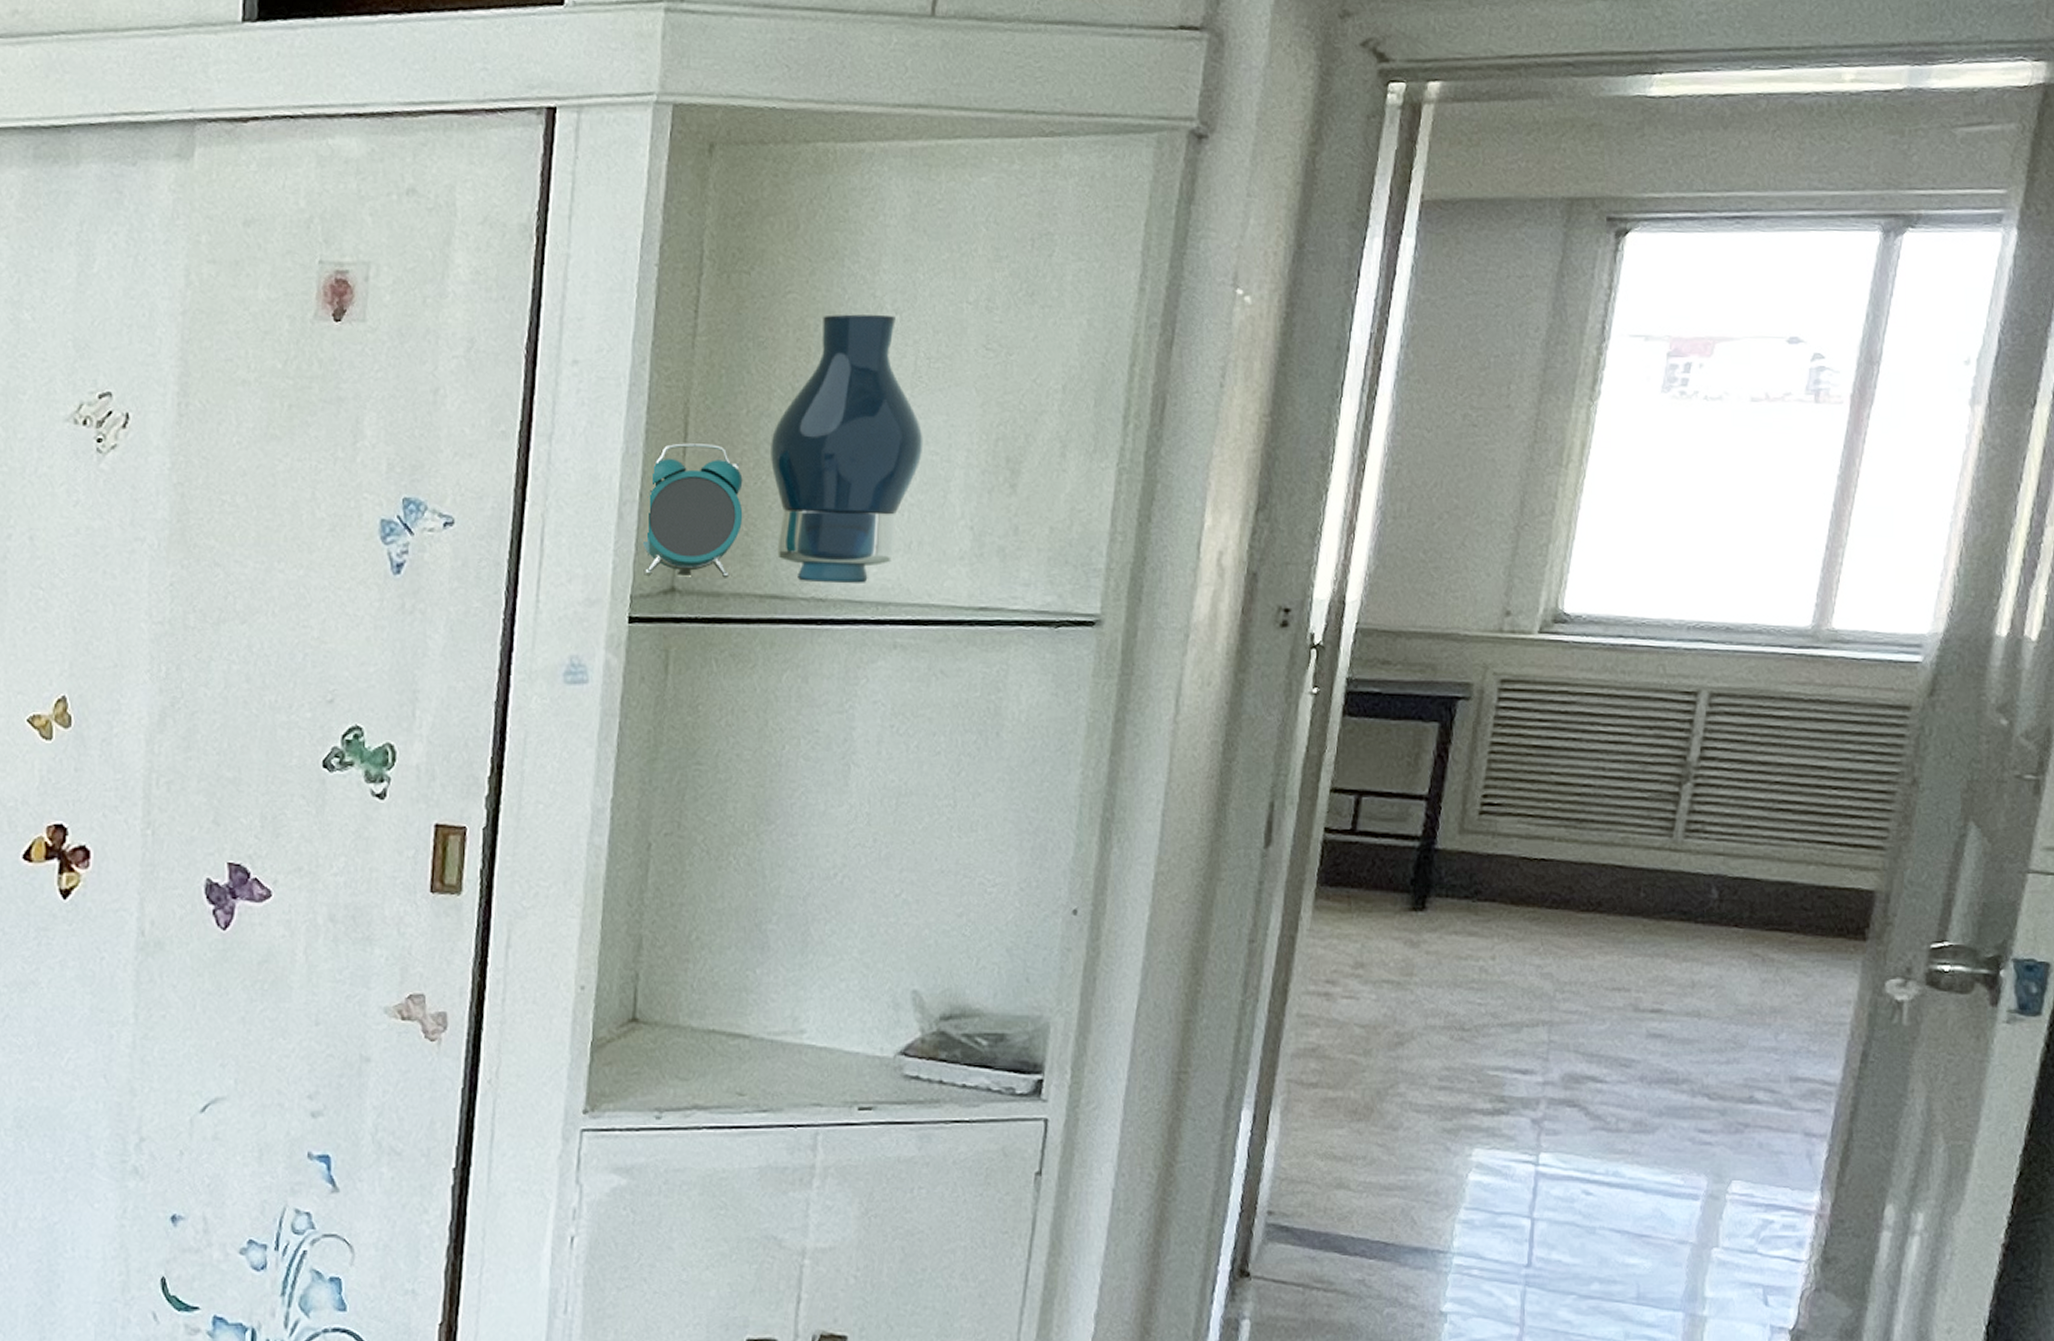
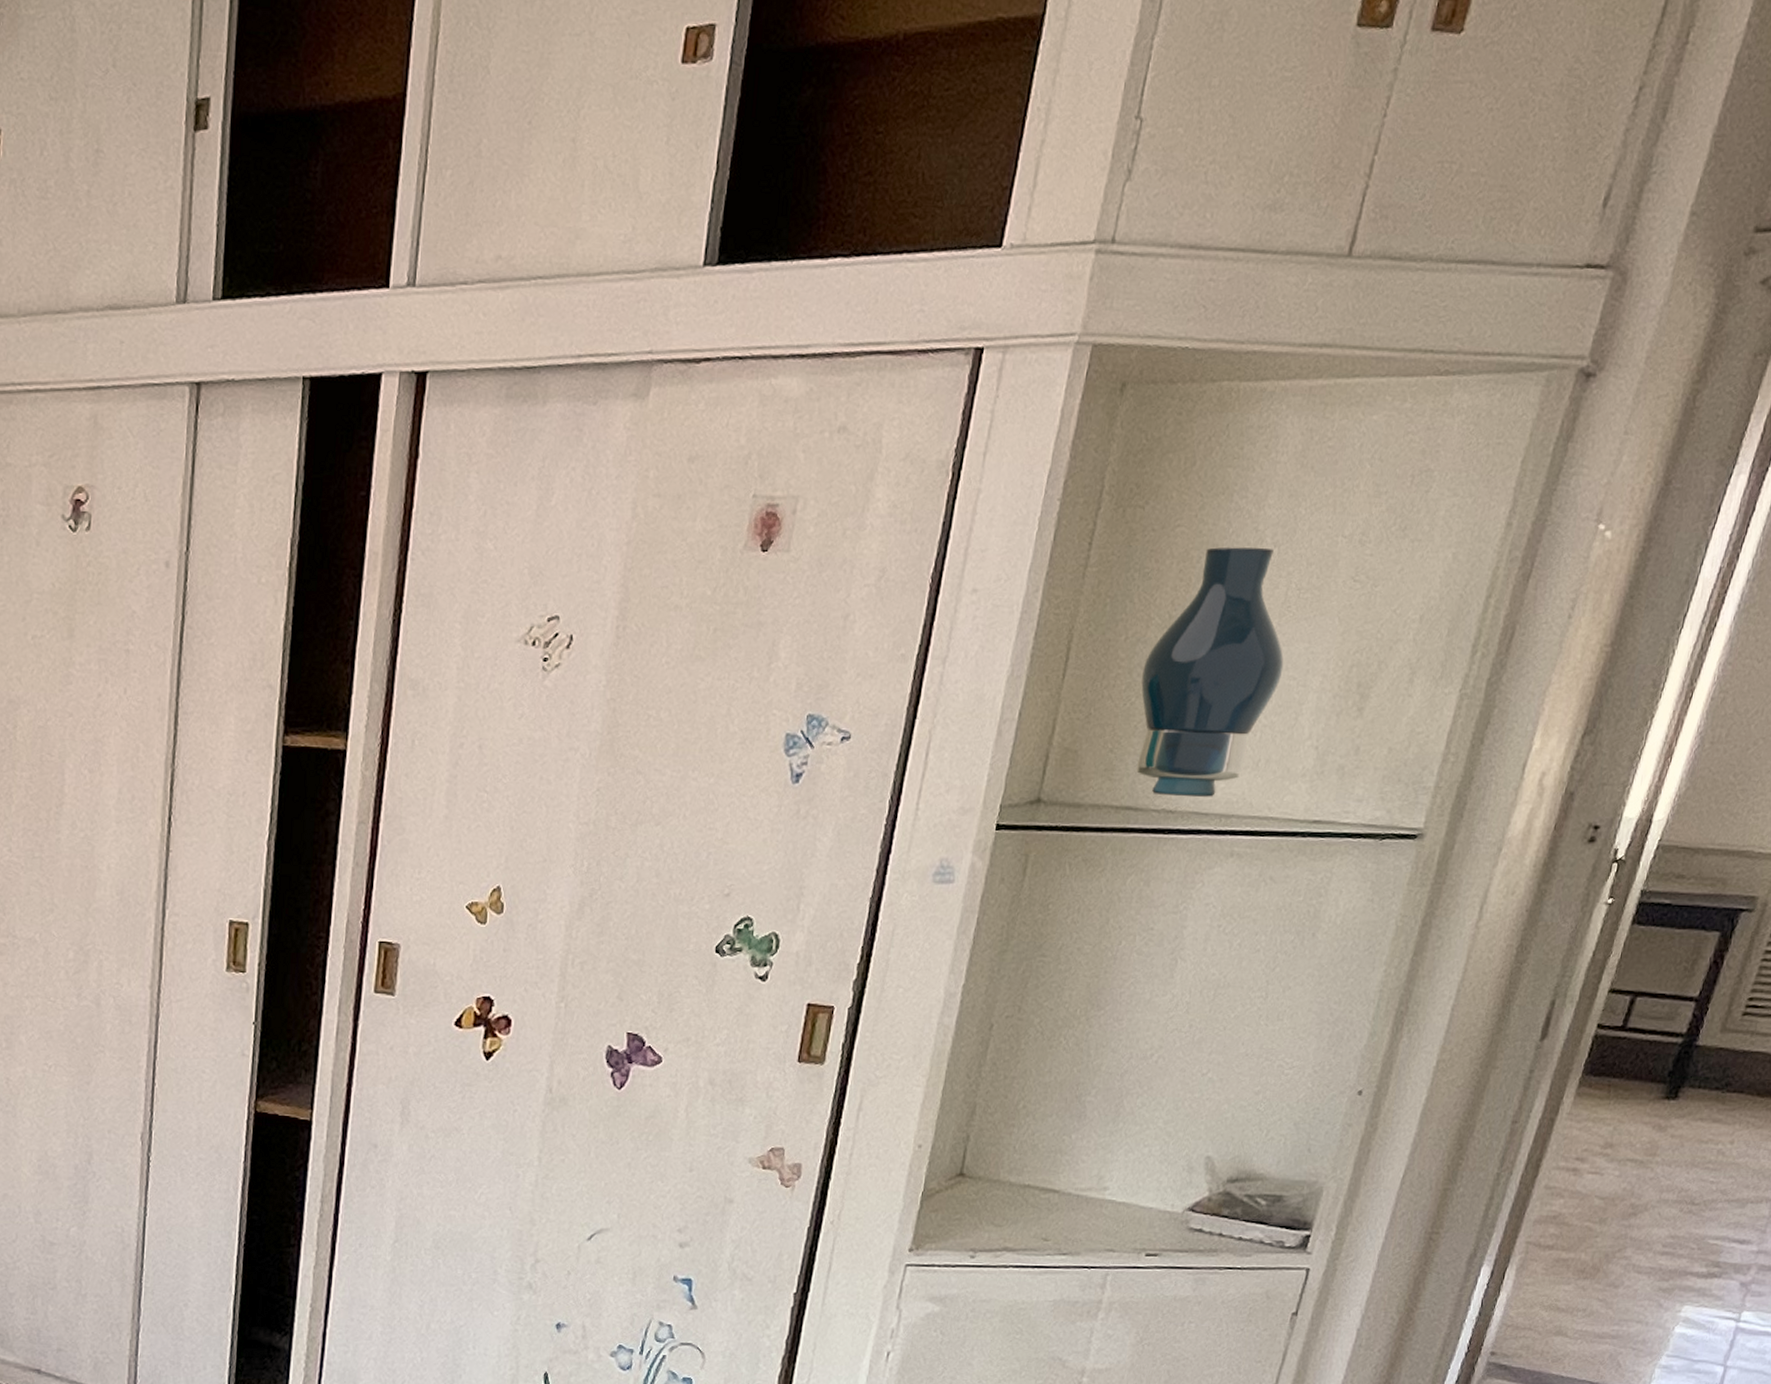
alarm clock: present [640,442,743,578] -> none [1015,666,1114,791]

